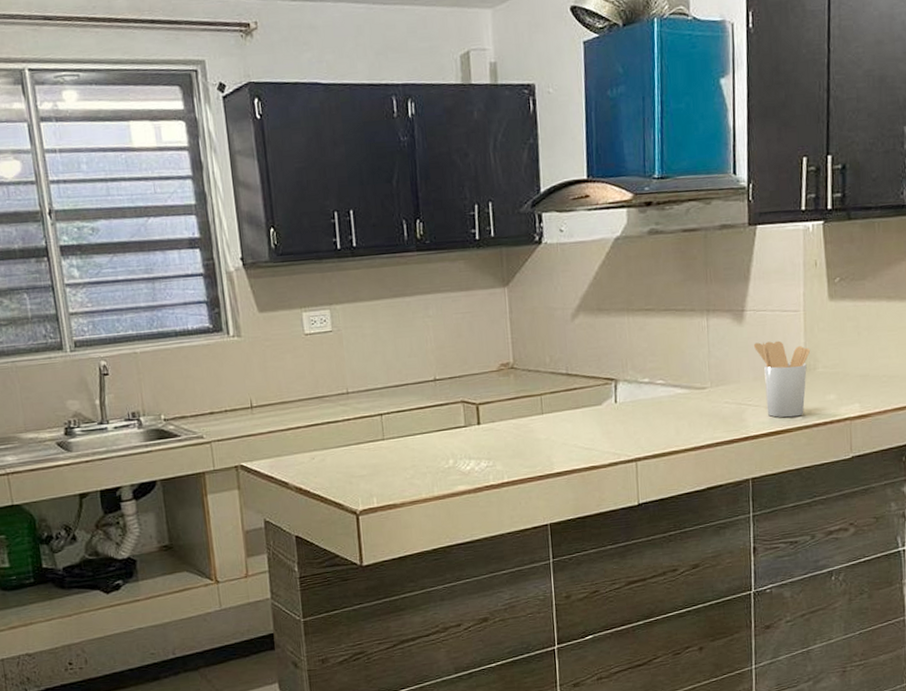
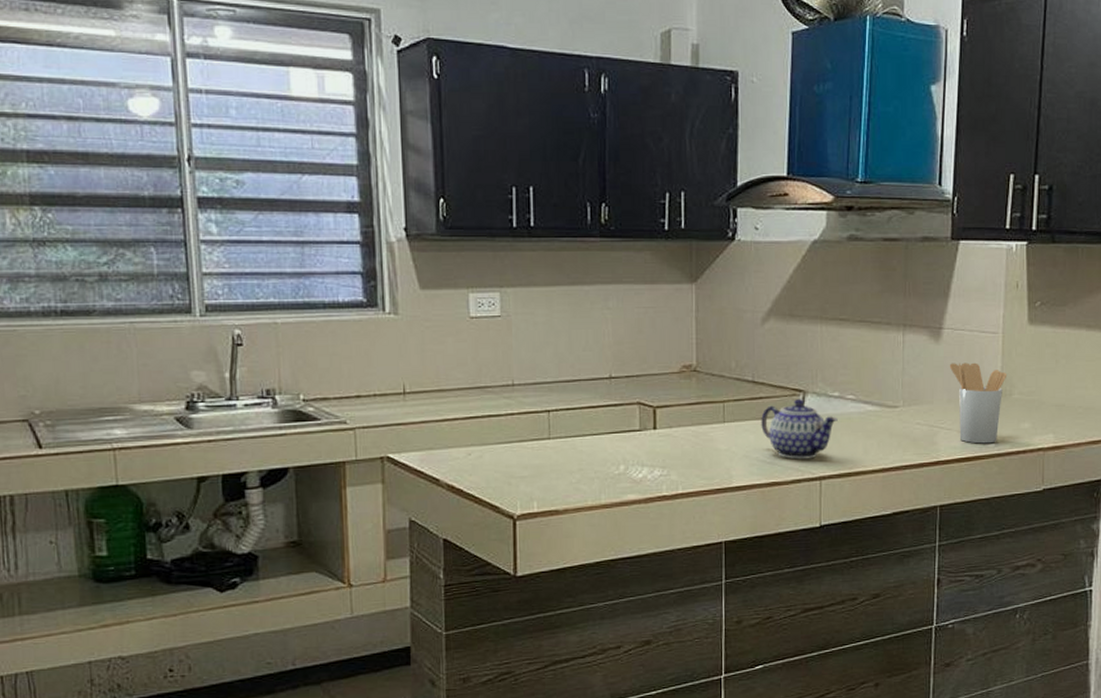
teapot: none [577,387,649,444] -> present [761,399,838,460]

